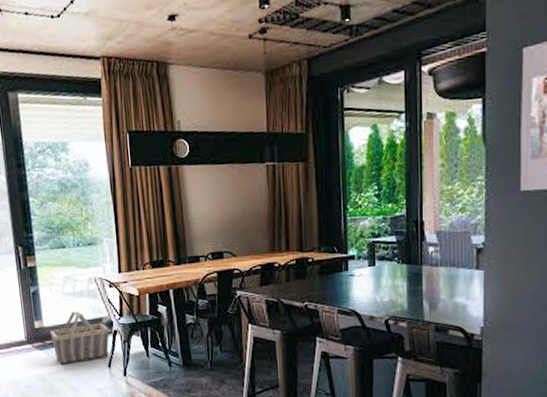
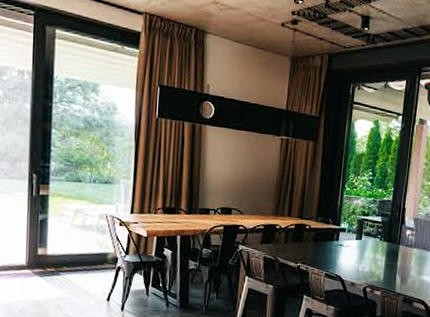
basket: present [49,310,109,366] -> none [52,243,113,295]

